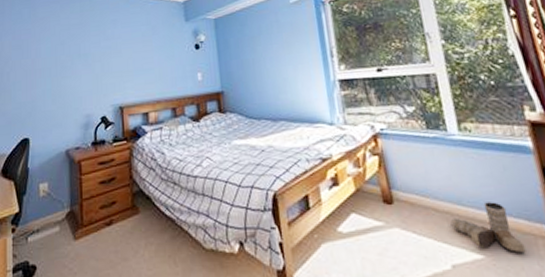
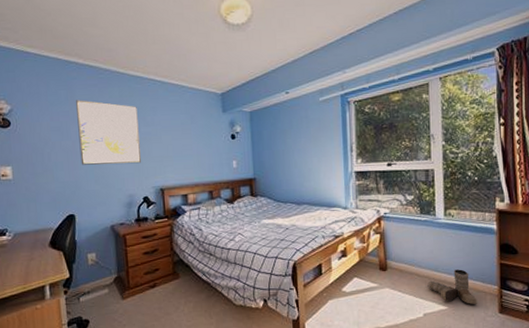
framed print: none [38,17,100,84] -> present [76,100,141,165]

